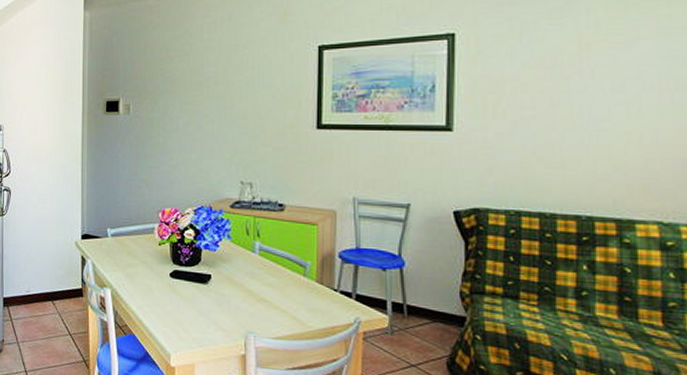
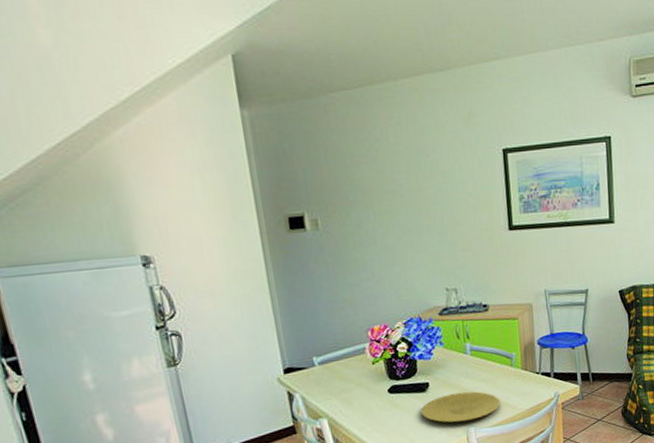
plate: none [200,291,287,326] -> present [421,391,501,423]

